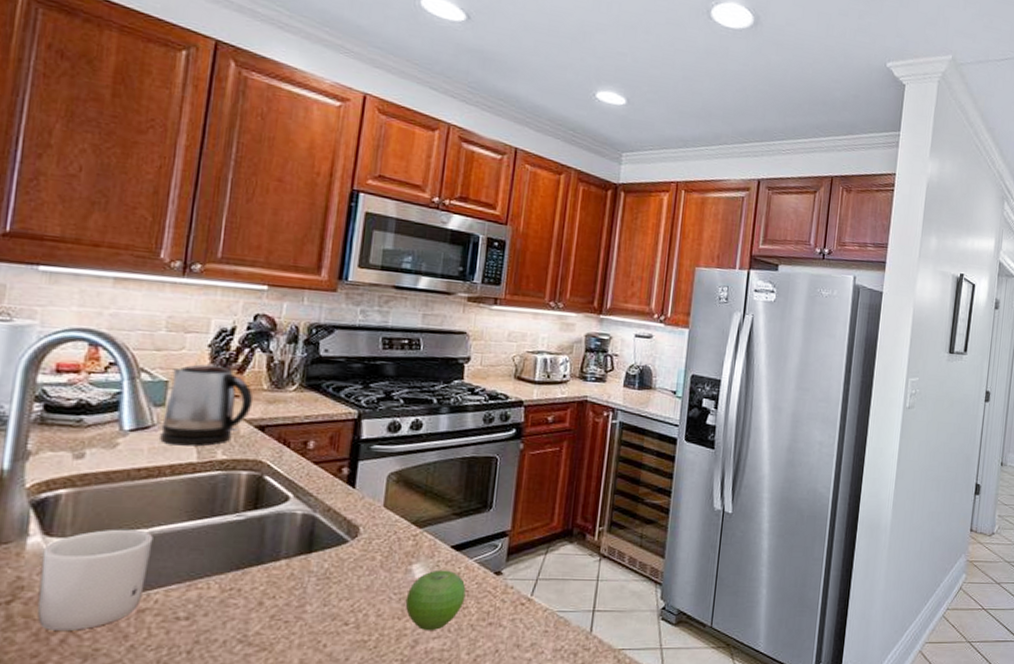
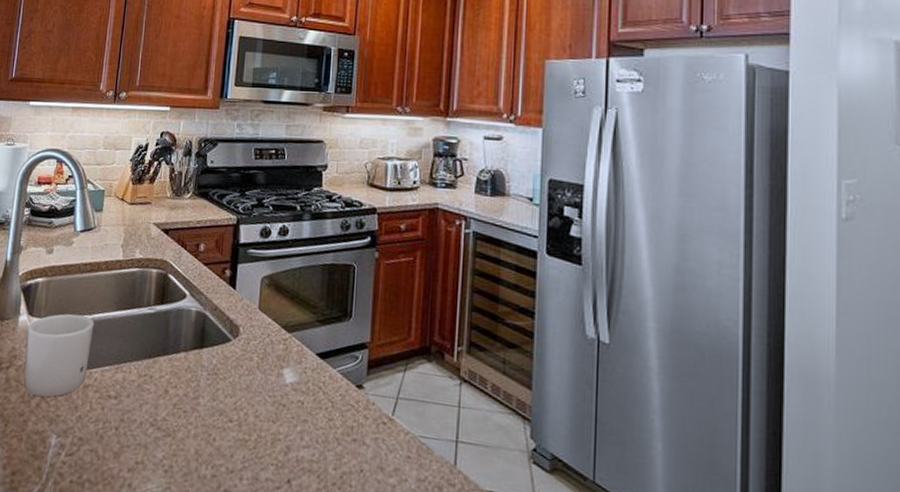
kettle: present [160,364,254,445] -> none [99,176,161,245]
fruit: present [405,569,466,630] -> none [278,376,331,439]

